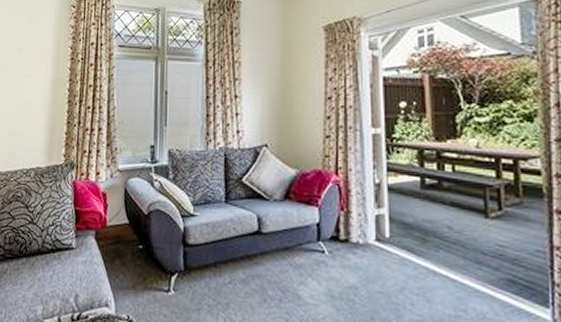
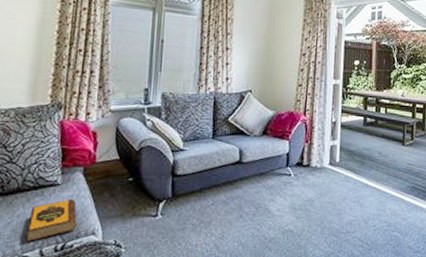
hardback book: none [46,264,91,309] -> present [26,198,77,243]

